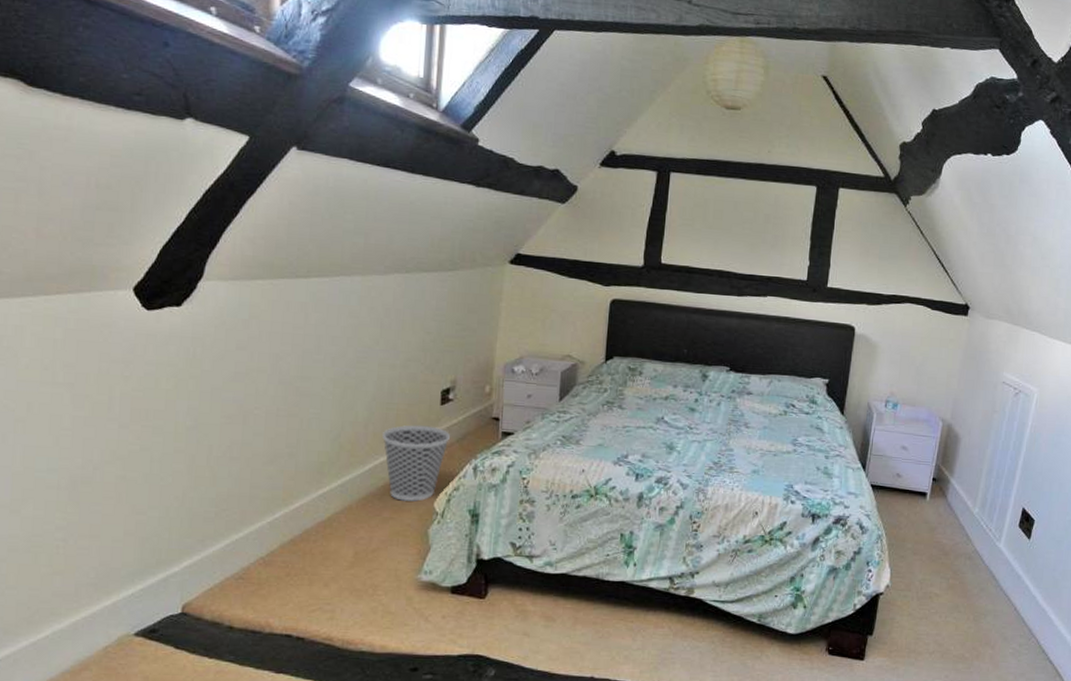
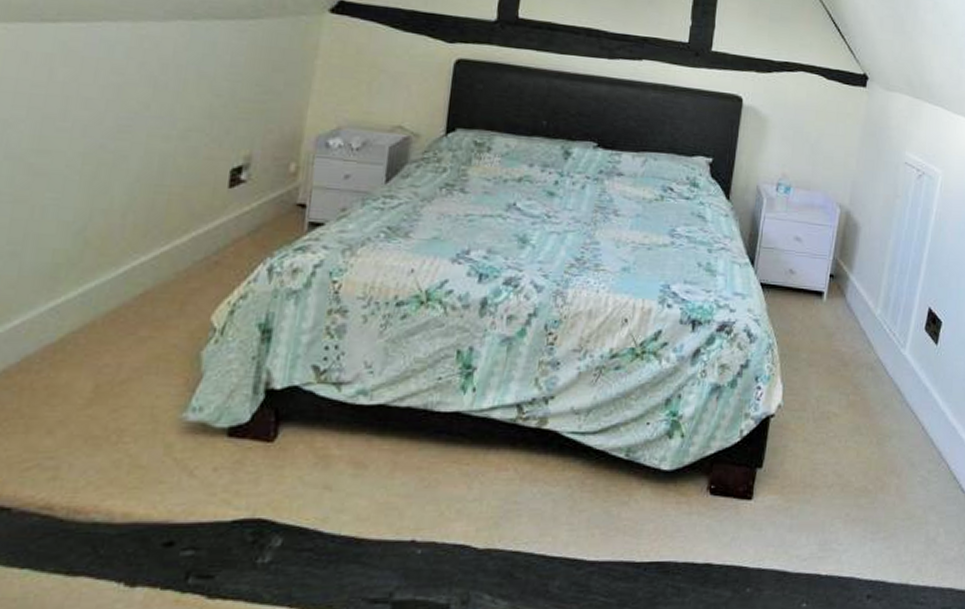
wastebasket: present [383,424,450,502] -> none [146,213,239,316]

